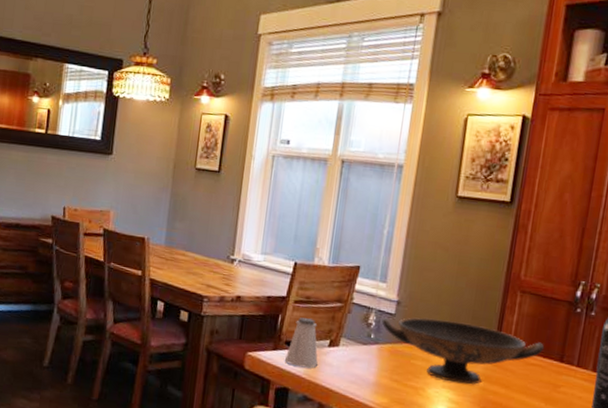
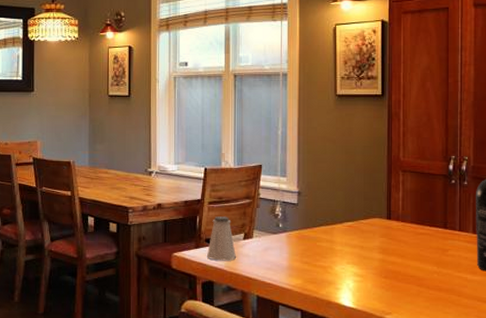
decorative bowl: present [381,317,545,385] -> none [287,204,430,258]

